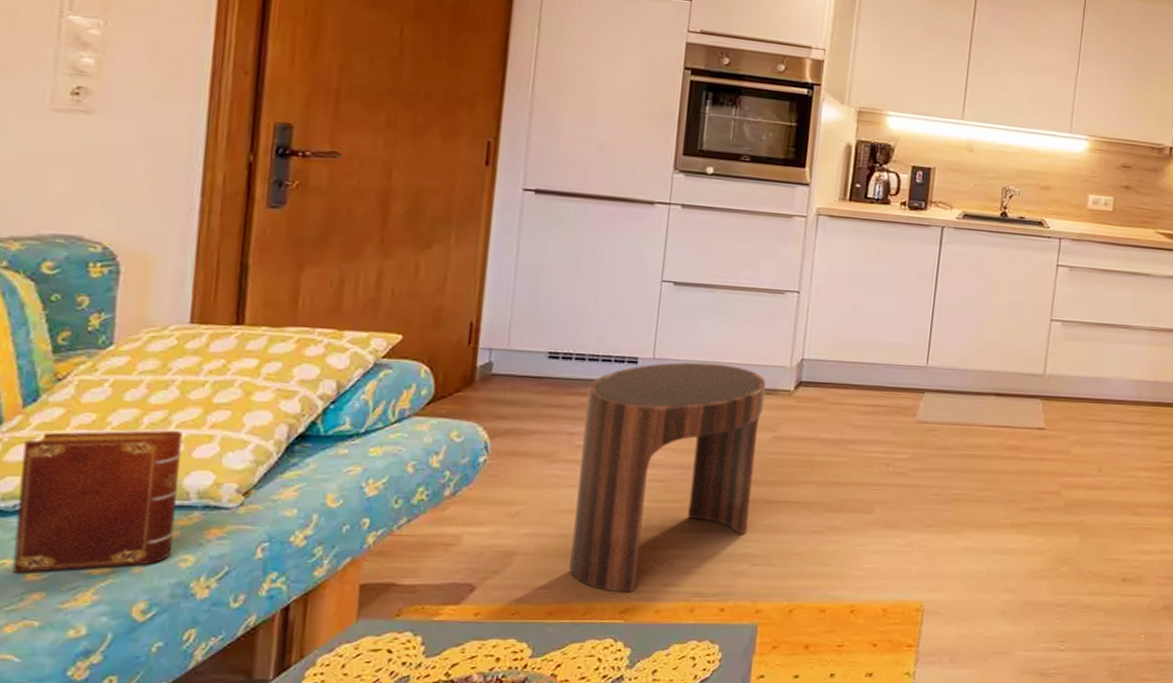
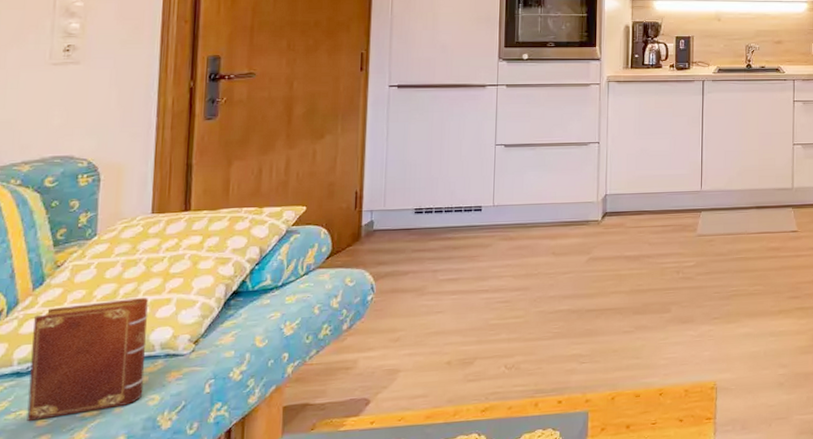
side table: present [569,362,766,593] -> none [441,205,580,395]

